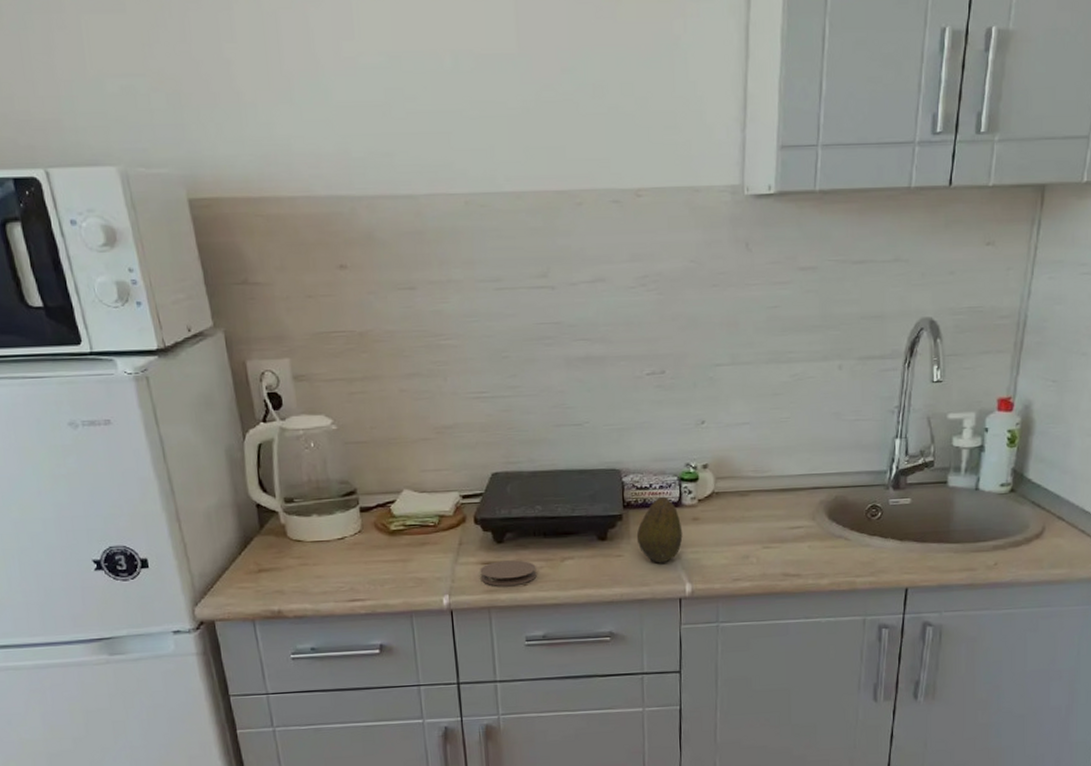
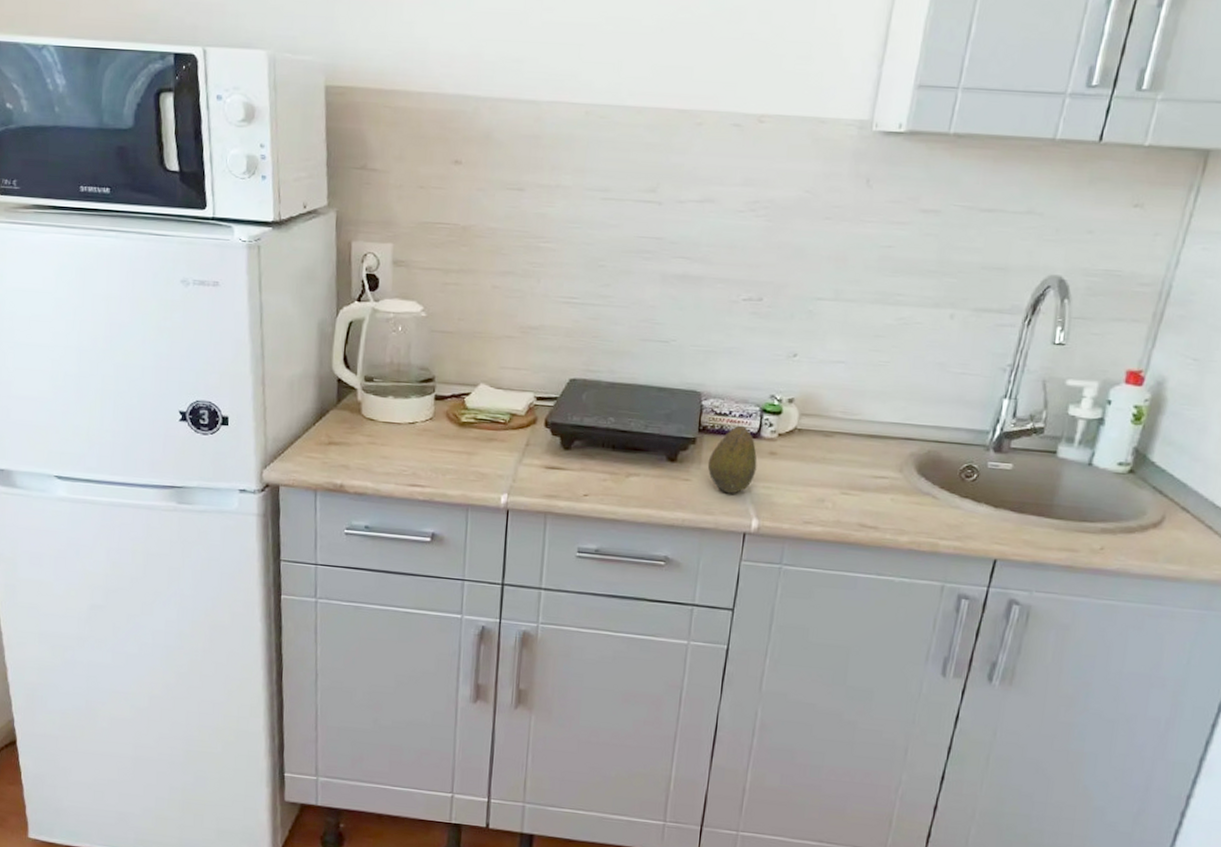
coaster: present [480,560,537,586] -> none [542,467,600,494]

